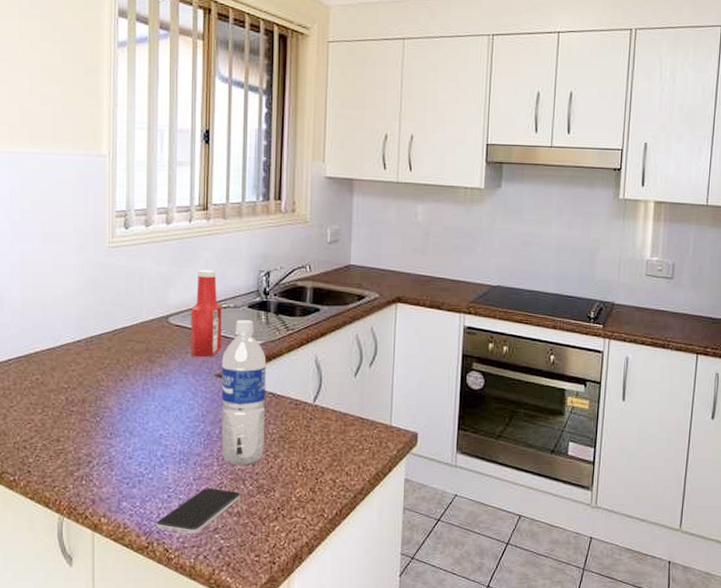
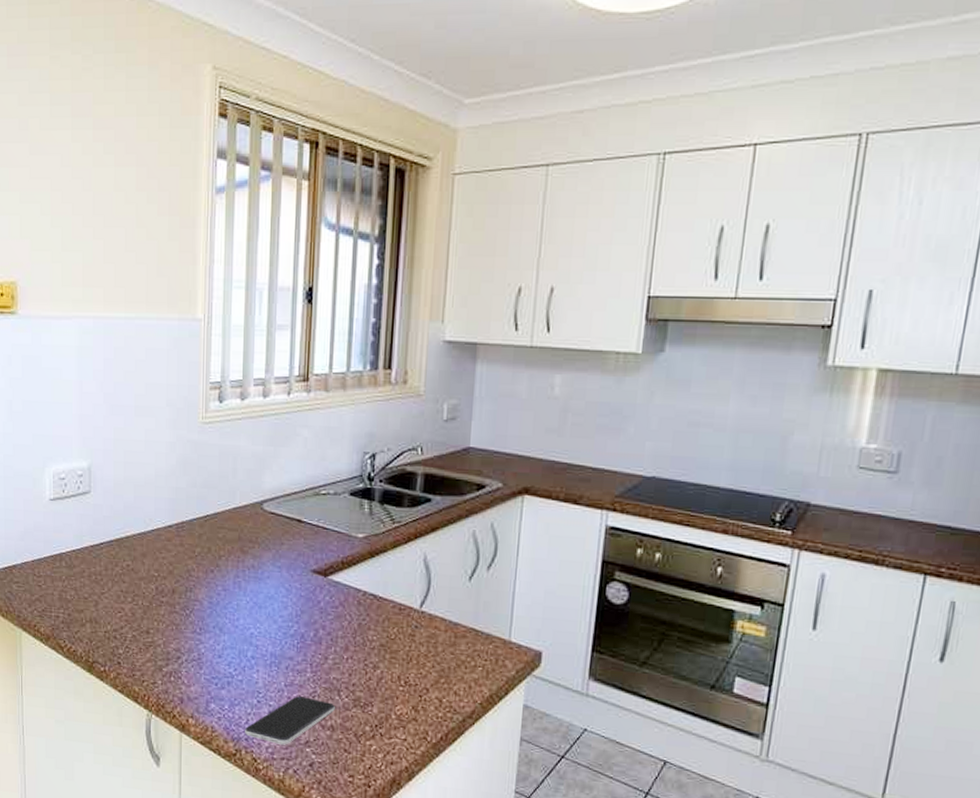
ketchup bottle: present [191,269,222,358] -> none [285,450,321,551]
water bottle: present [221,320,267,466] -> none [315,509,368,675]

